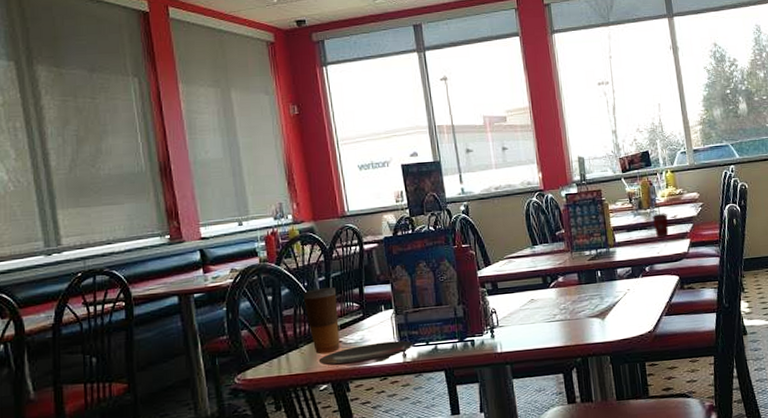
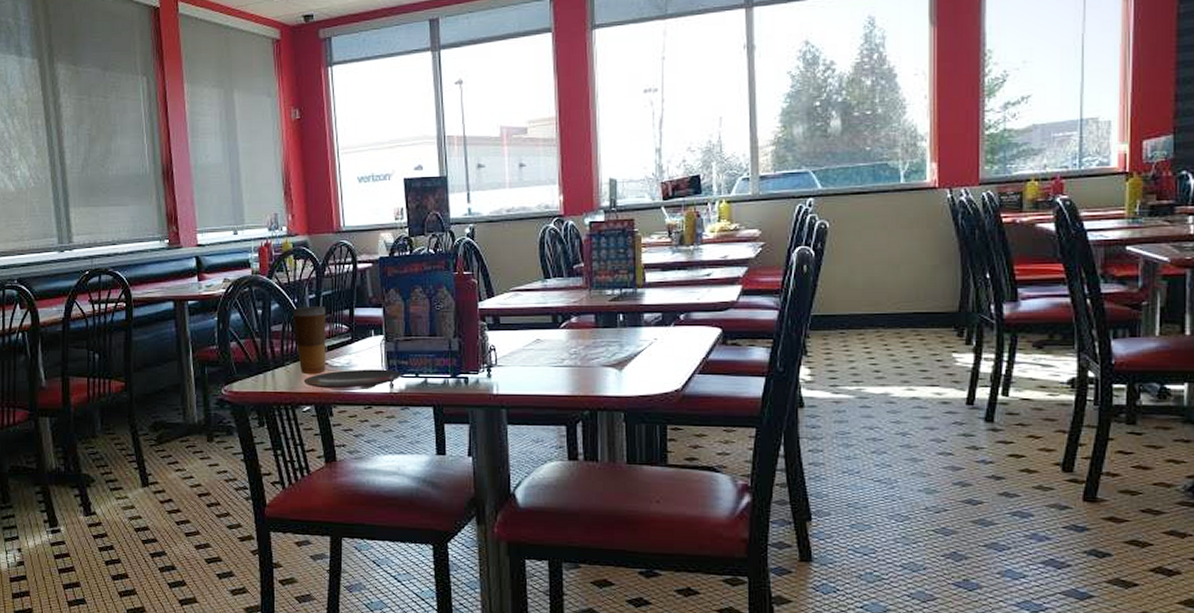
beverage cup: present [647,202,669,238] -> none [691,237,717,281]

